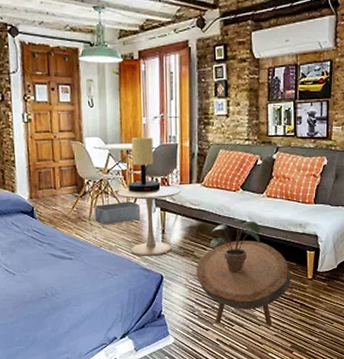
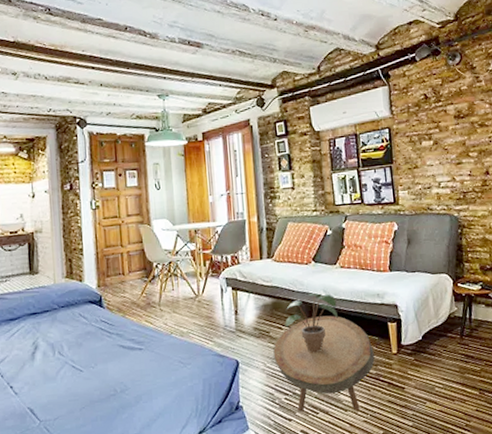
storage bin: present [94,201,141,225] -> none [163,282,212,310]
side table: present [117,186,181,256] -> none [187,263,252,341]
table lamp: present [128,137,161,193] -> none [198,215,231,273]

